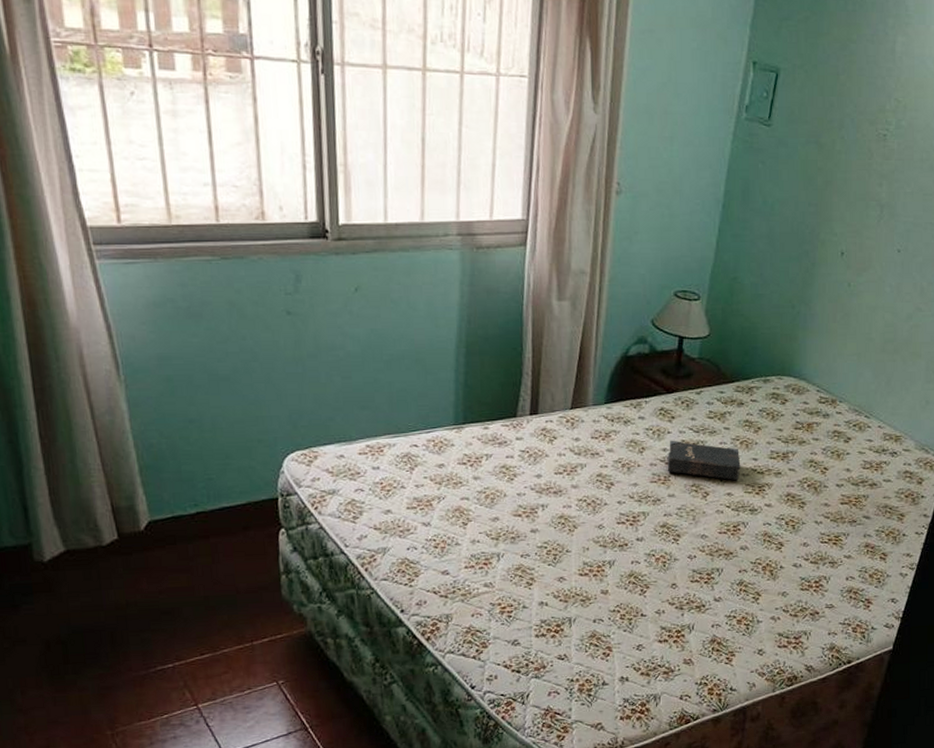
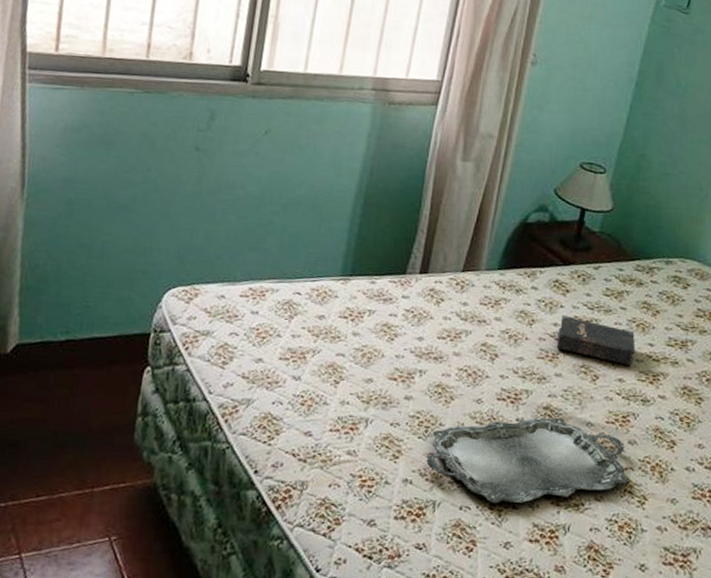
serving tray: none [558,533,743,614] -> present [426,417,628,504]

